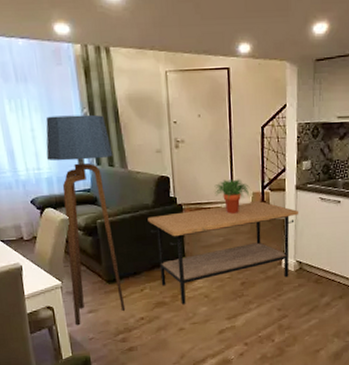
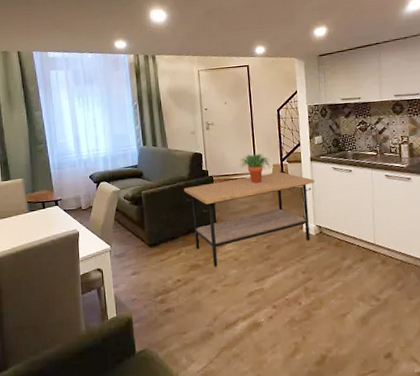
floor lamp: present [45,114,126,326] -> none [103,106,164,287]

